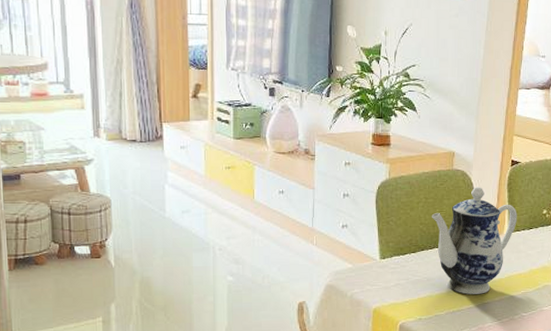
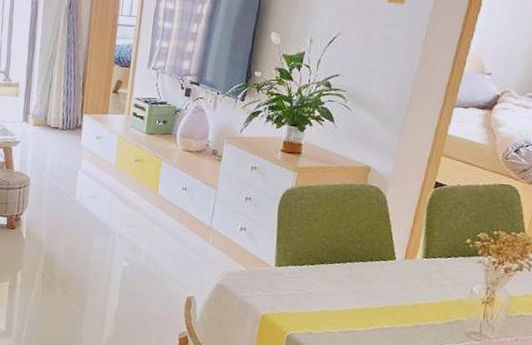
teapot: present [431,187,517,294] -> none [335,205,435,318]

